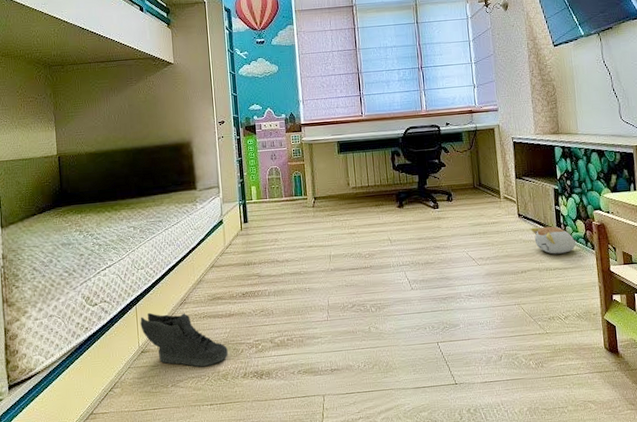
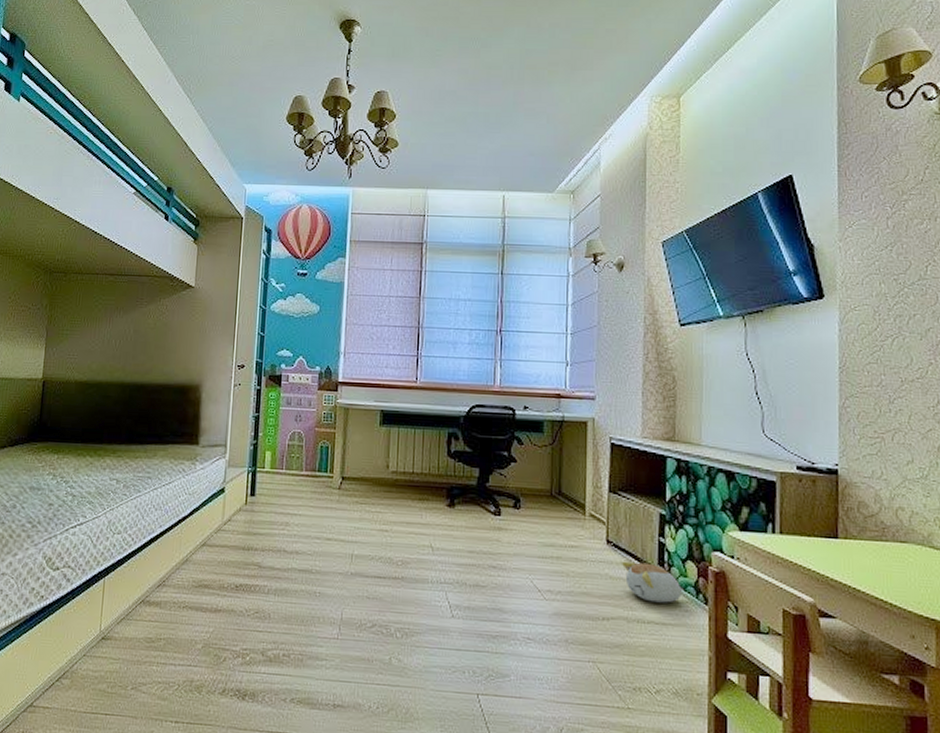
sneaker: present [140,312,228,367] -> none [106,589,207,672]

